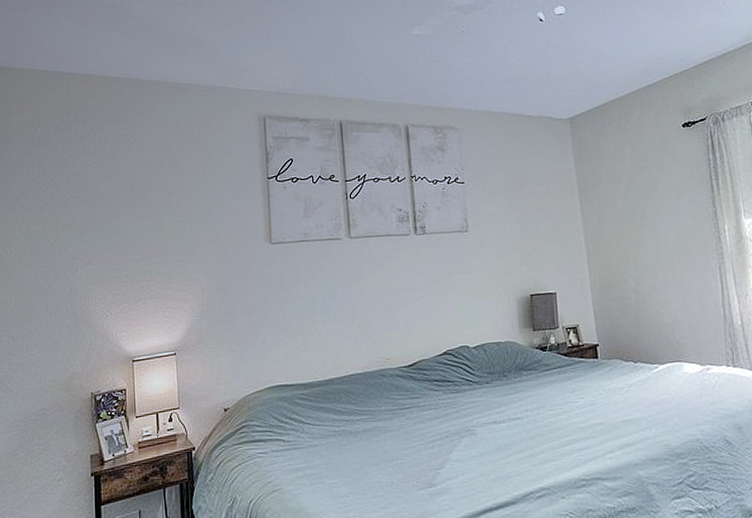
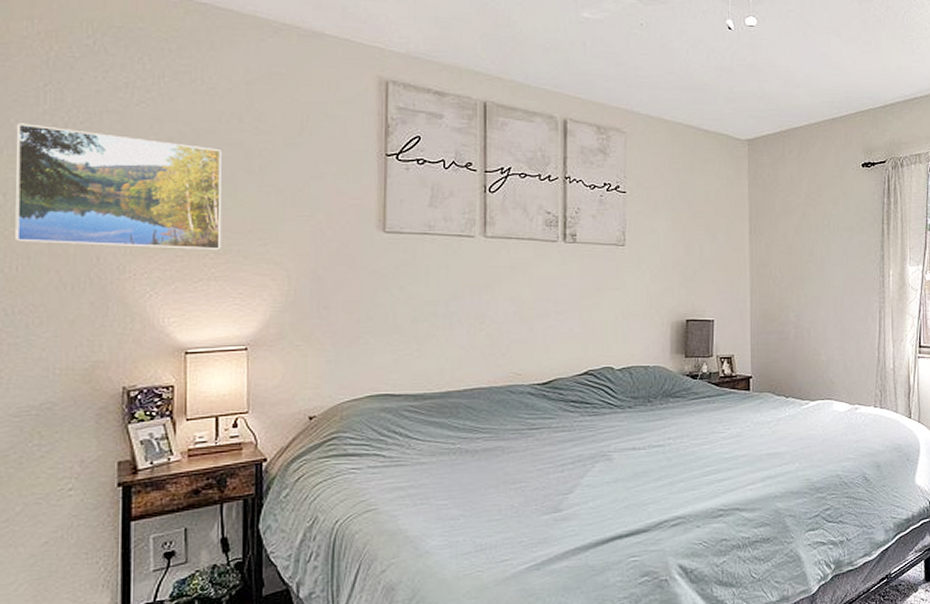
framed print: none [16,191,154,283] -> present [15,123,222,251]

